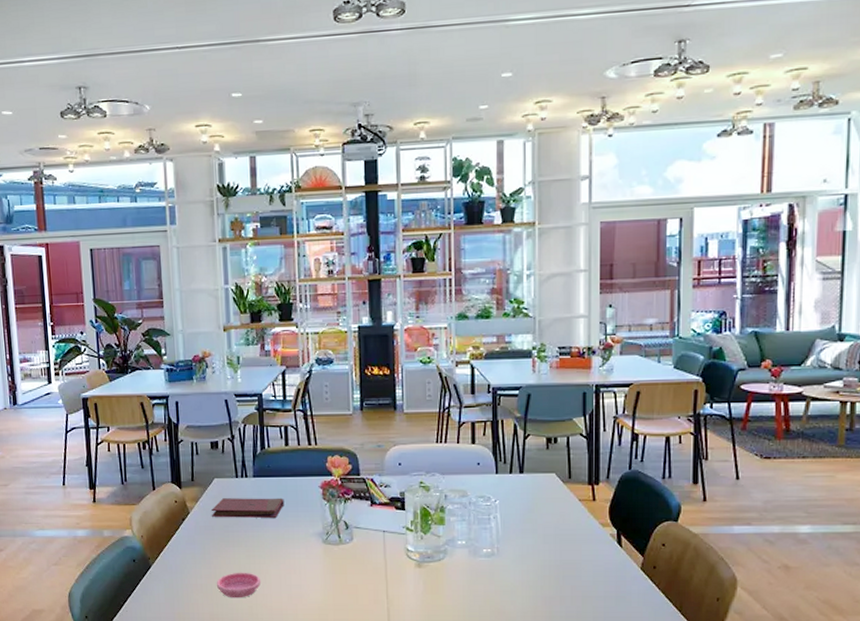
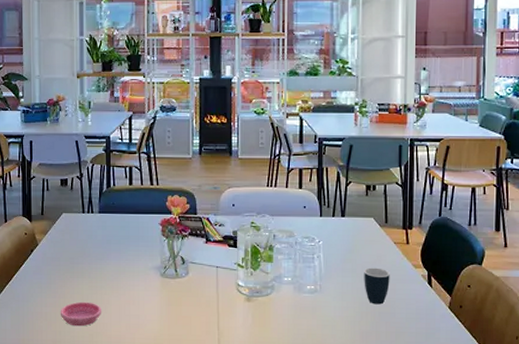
book: present [211,498,284,518] -> none [58,232,126,251]
mug: none [546,527,575,567] -> present [364,267,390,305]

